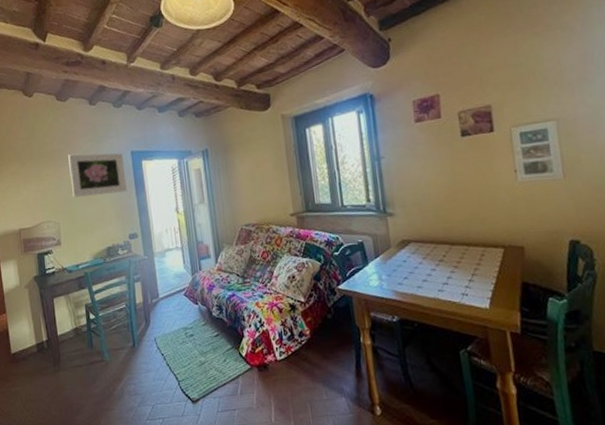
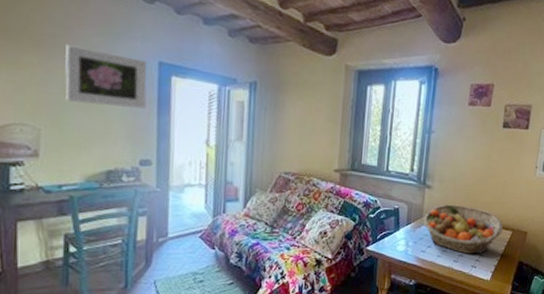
fruit basket: none [391,228,491,281] -> present [422,204,503,255]

